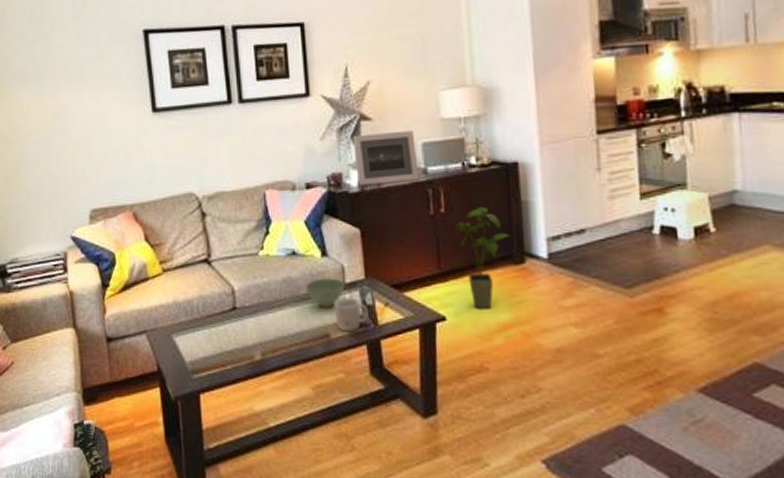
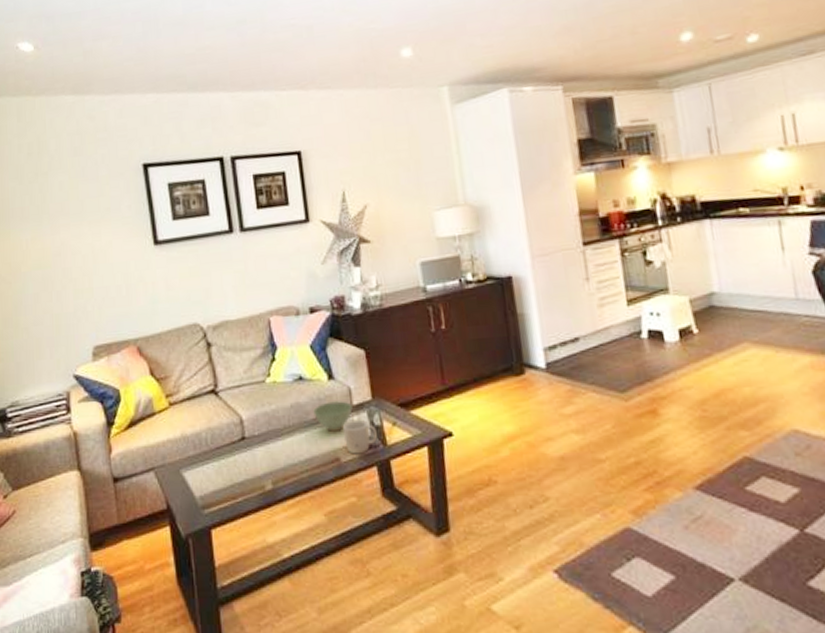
picture frame: present [352,130,419,185] -> none [353,250,420,307]
house plant: present [455,206,512,310] -> none [456,321,511,423]

